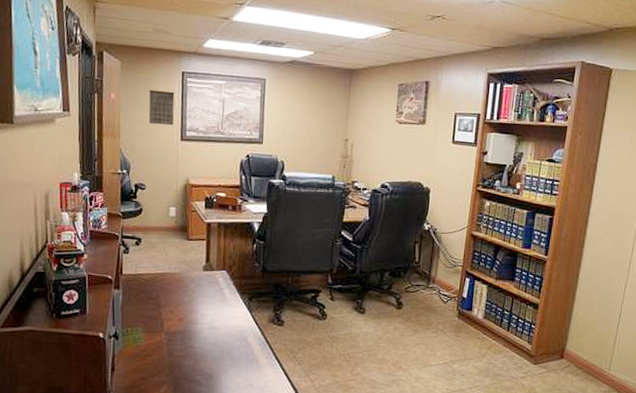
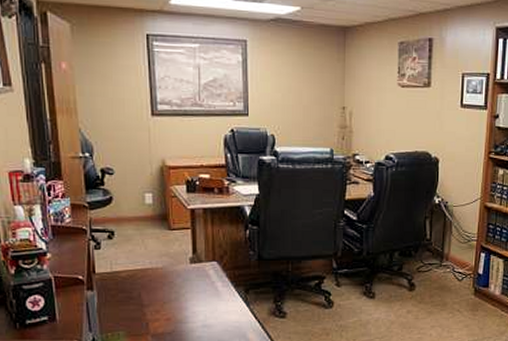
calendar: present [148,90,175,126] -> none [108,57,142,99]

